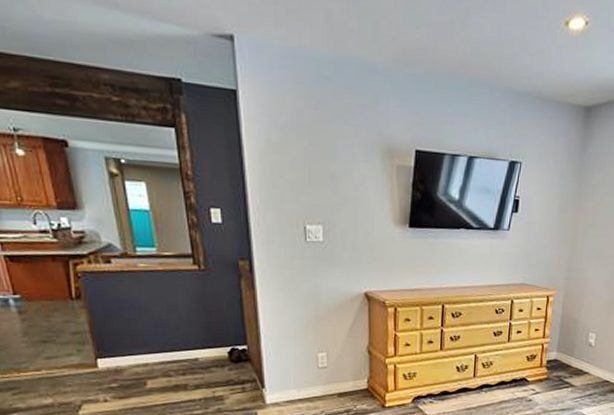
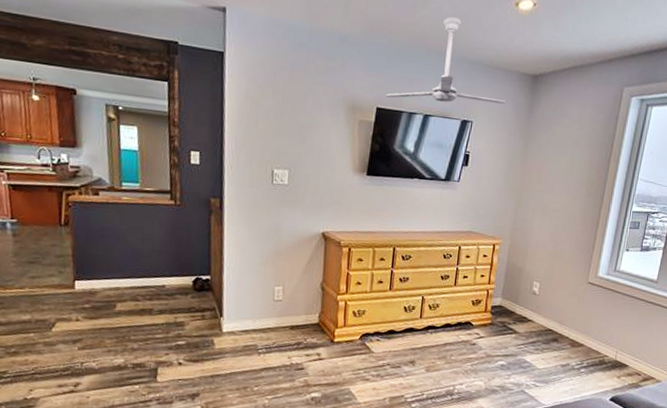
ceiling fan: none [424,40,558,142] -> present [385,16,507,104]

